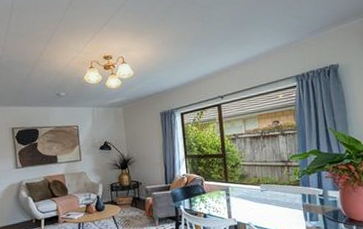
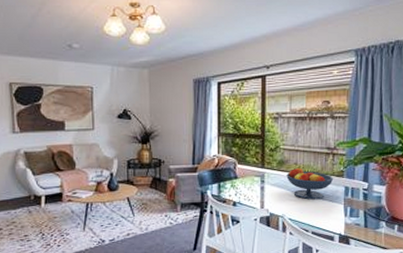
fruit bowl: none [248,180,291,208] -> present [286,167,334,200]

